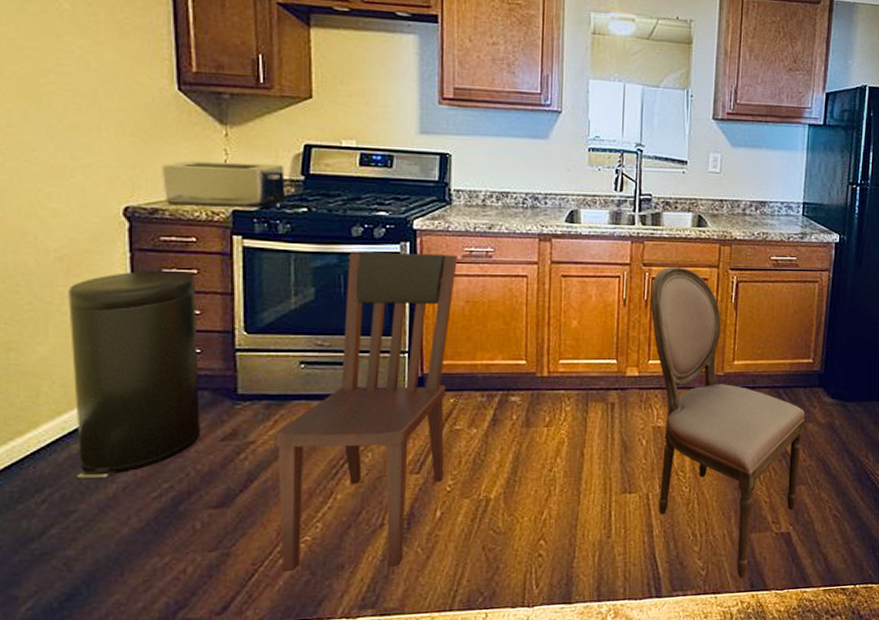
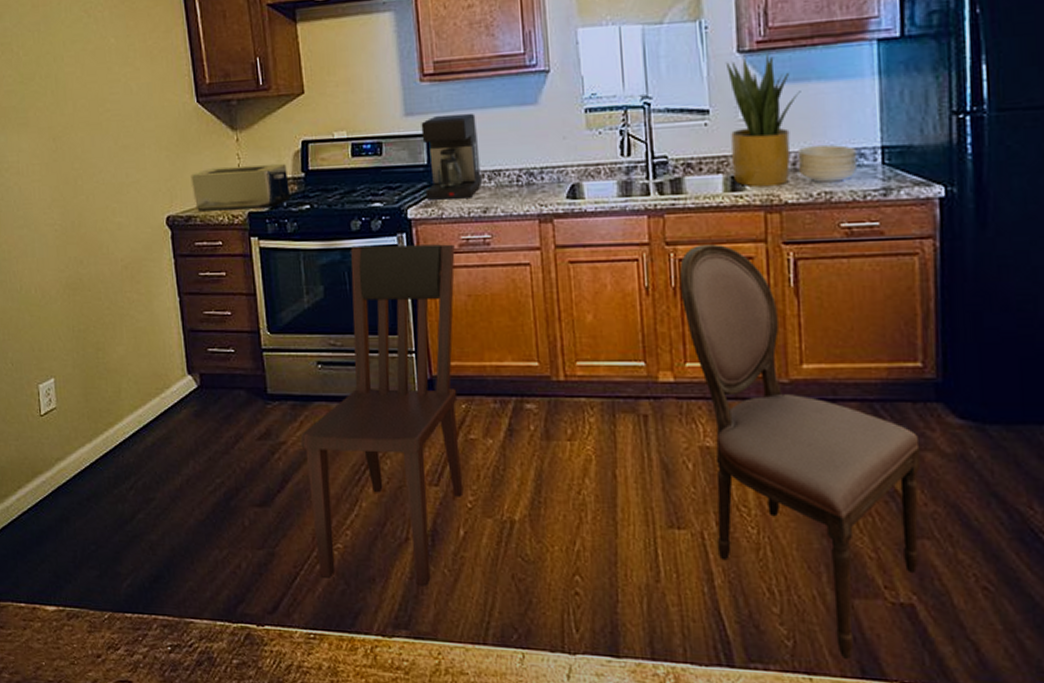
pedal bin: present [68,270,201,480] -> none [134,273,241,471]
coffee maker: none [433,137,490,215] -> present [421,113,482,200]
planter: none [699,122,754,226] -> present [725,51,801,188]
bowl: none [746,198,787,227] -> present [797,145,858,184]

